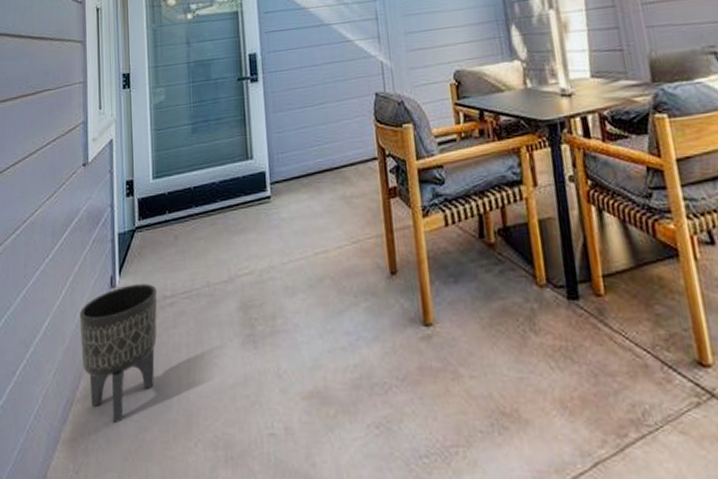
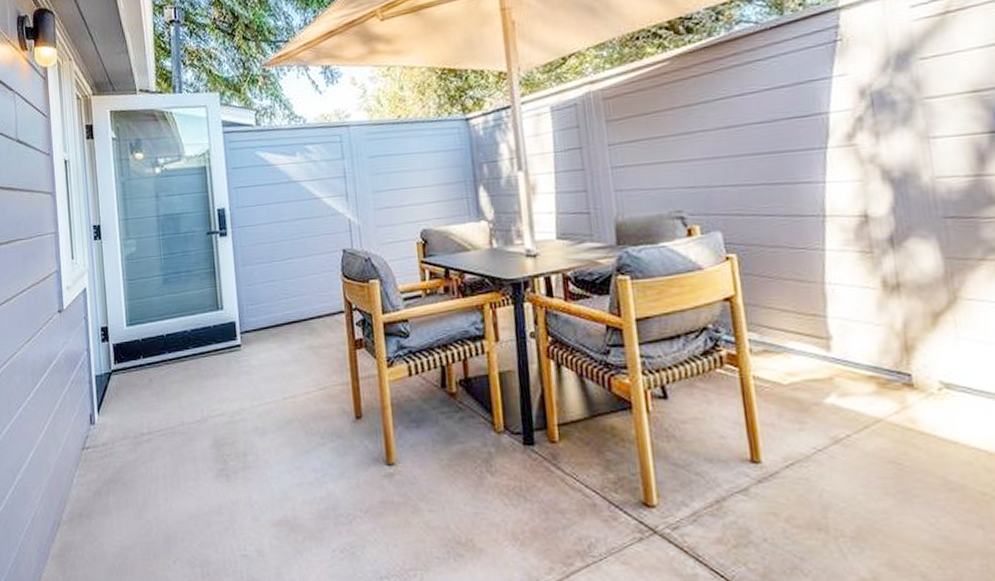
planter: present [79,283,158,424] -> none [62,421,136,543]

